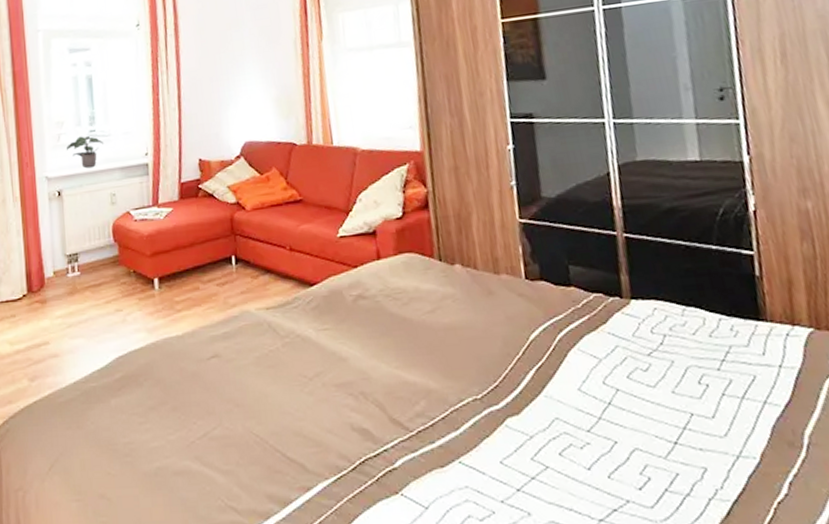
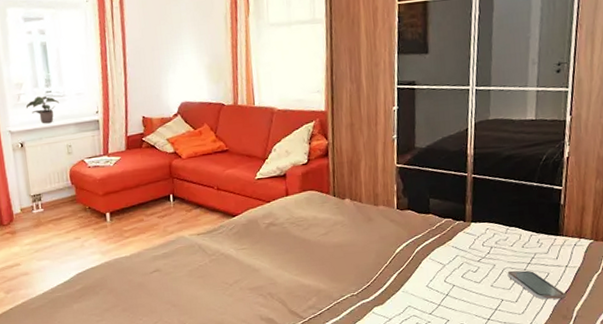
smartphone: none [693,370,787,417] -> present [507,270,566,300]

